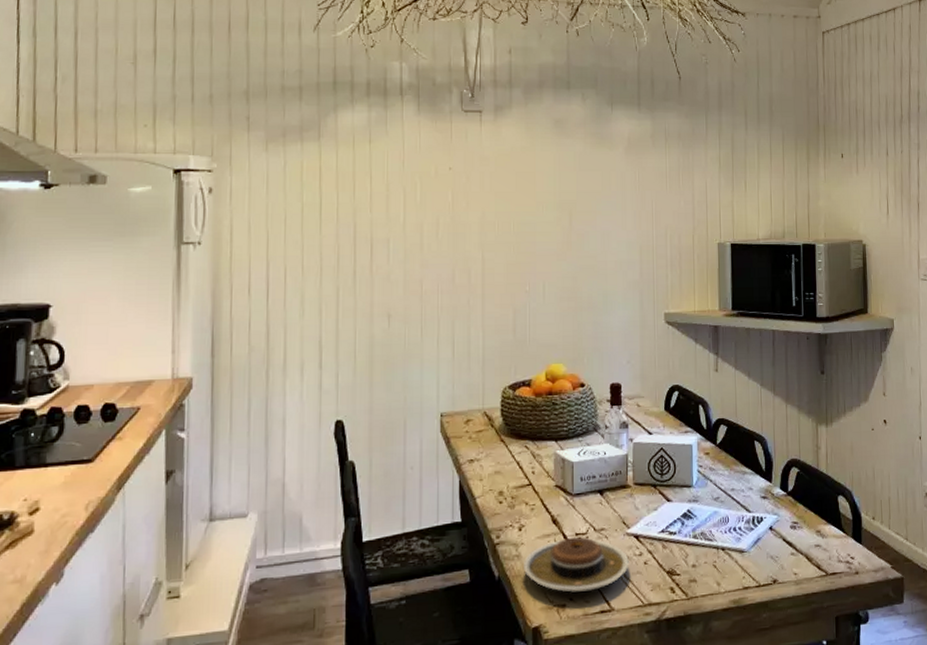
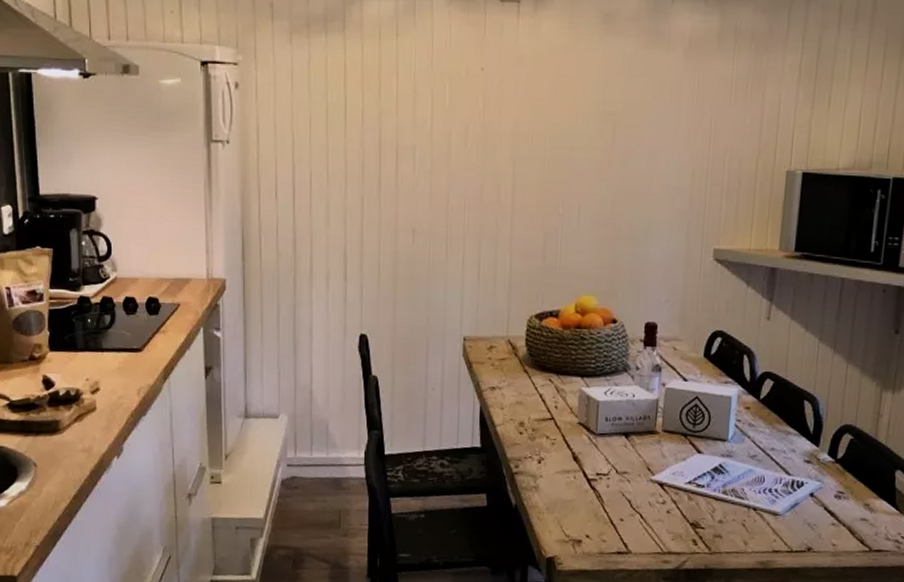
plate: present [524,536,629,593] -> none [541,476,651,531]

